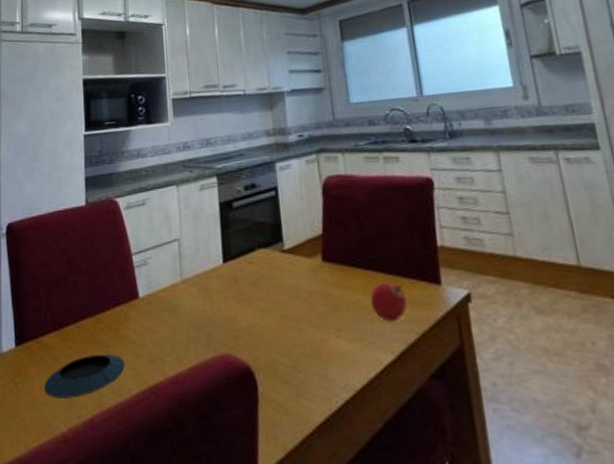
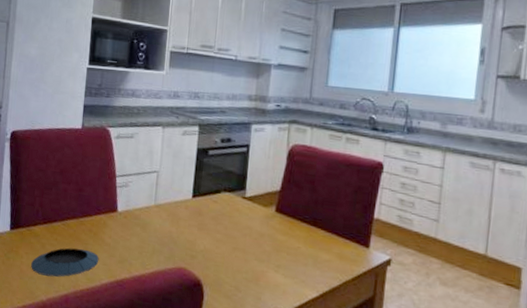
fruit: present [370,283,407,322] -> none [308,237,338,269]

